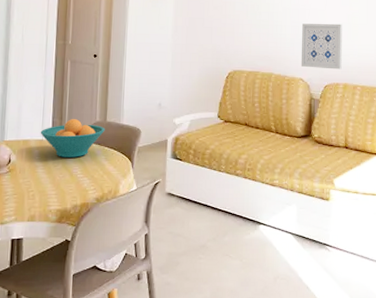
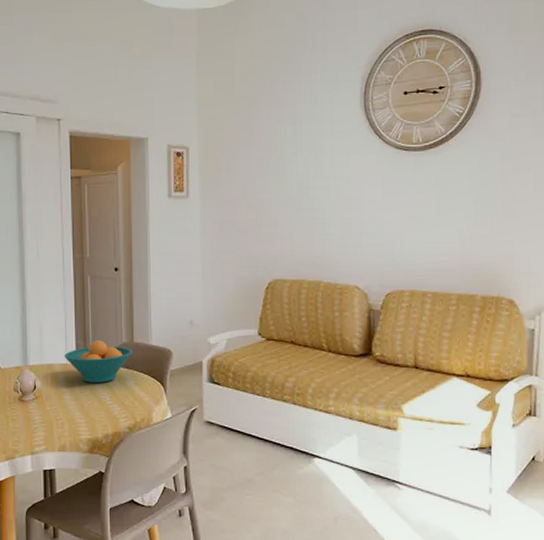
wall art: present [300,23,342,70] -> none [354,217,407,274]

